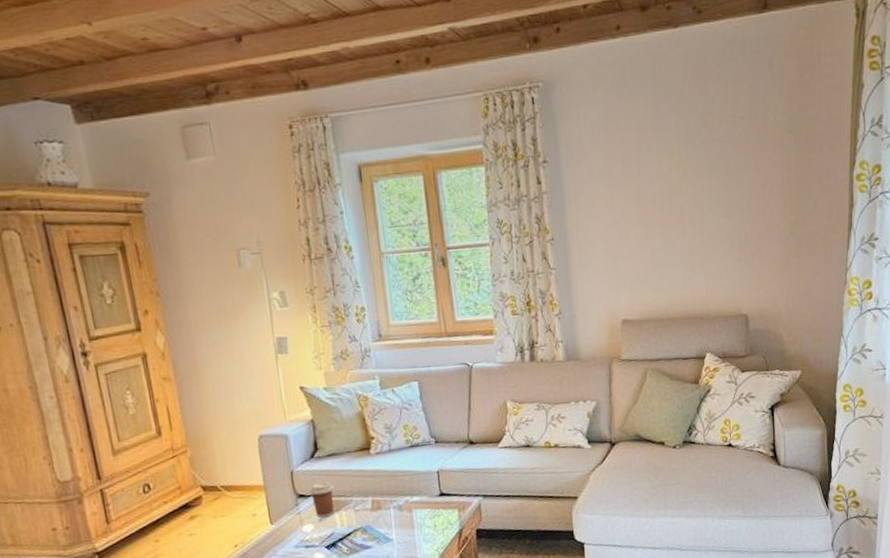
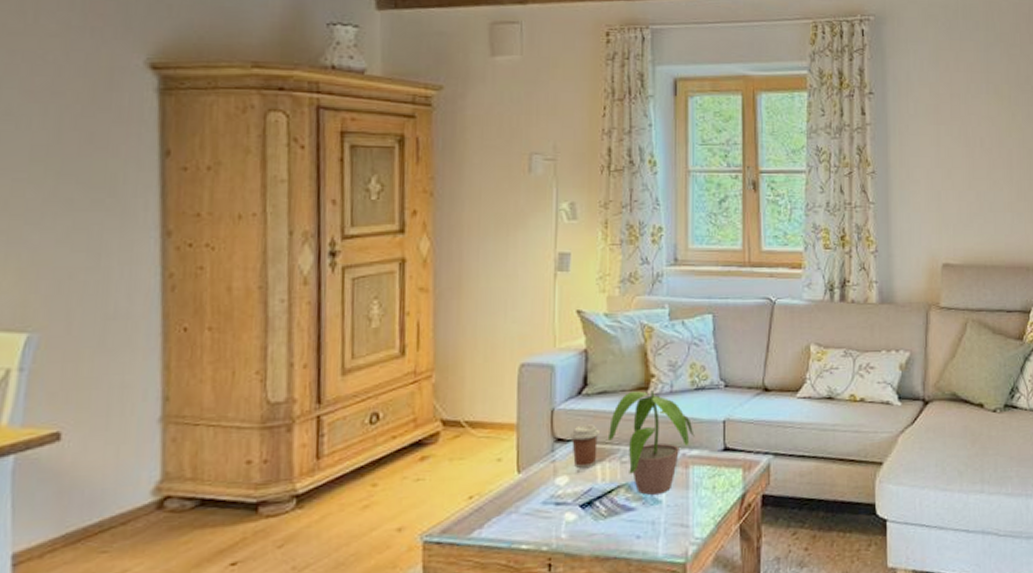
potted plant: none [340,450,414,535] -> present [607,390,695,495]

